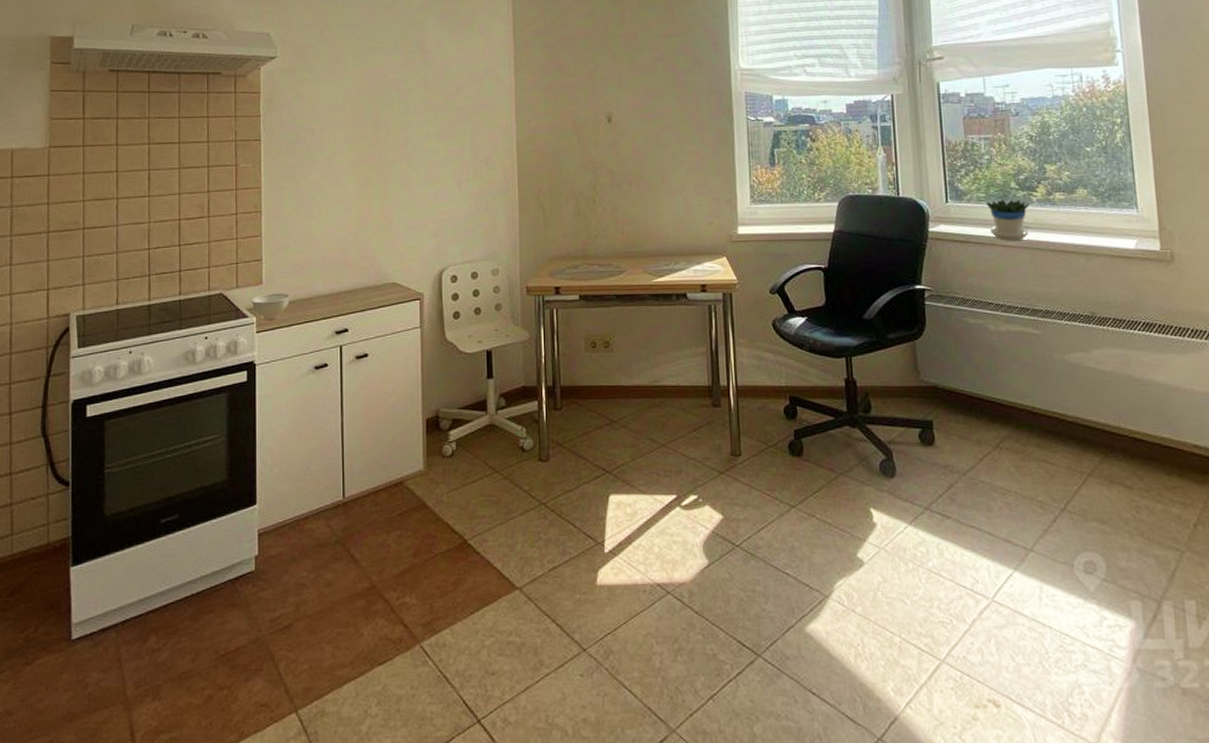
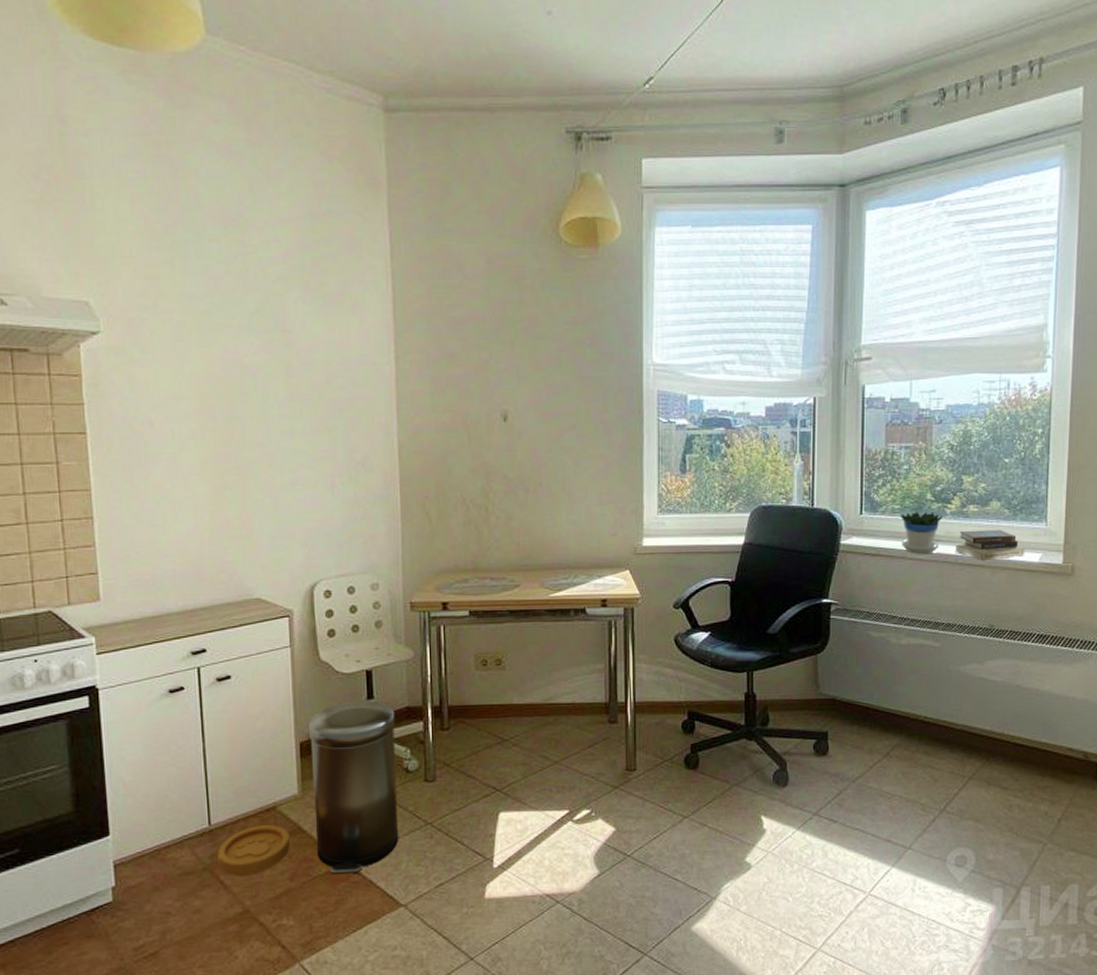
bowl: present [251,293,291,321] -> none [87,610,136,641]
pet bowl: none [349,500,415,550] -> present [217,825,290,876]
pedal bin: none [435,379,515,552] -> present [309,700,399,874]
books: none [1044,216,1119,247] -> present [954,529,1025,560]

